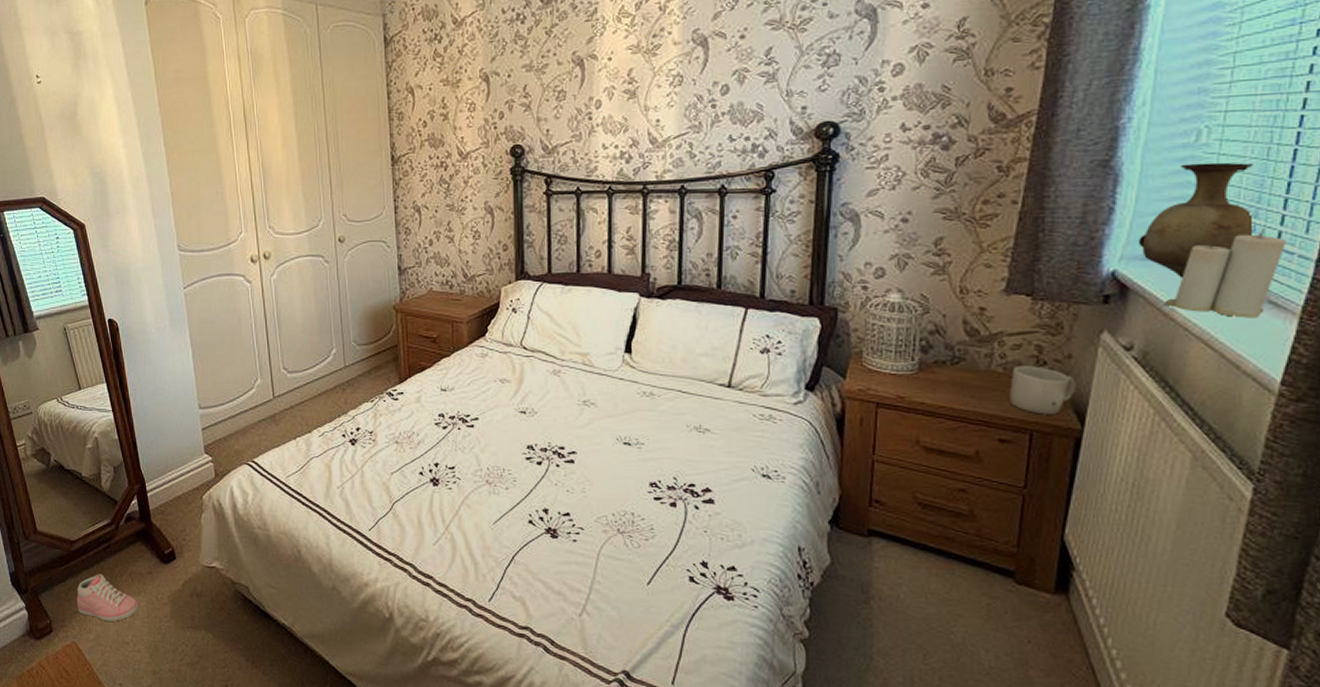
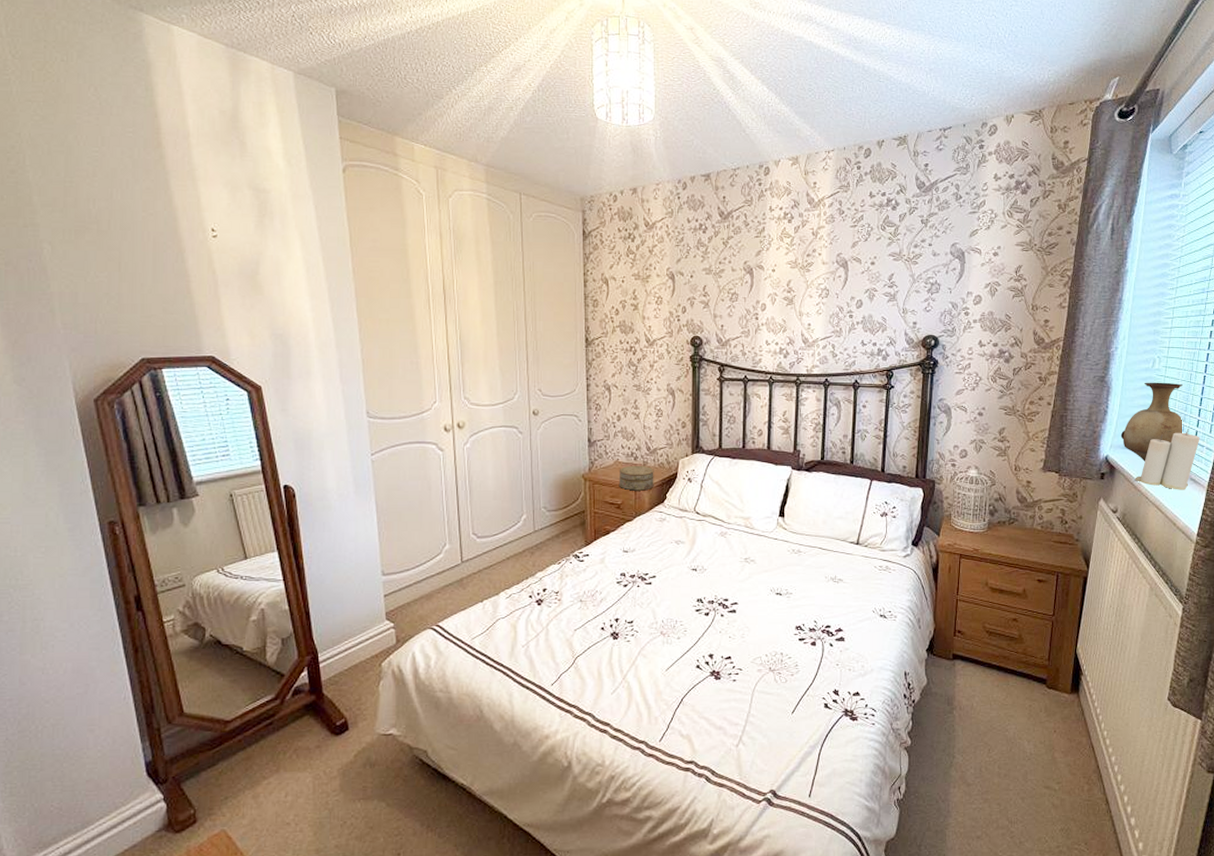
sneaker: present [77,574,139,622] -> none [229,753,303,803]
decorative box: none [433,294,473,323] -> present [618,465,654,491]
mug: present [1010,366,1076,415] -> none [1045,525,1084,561]

